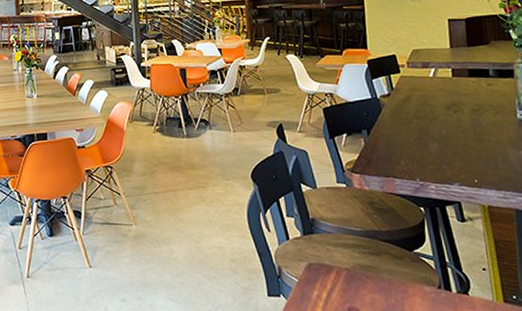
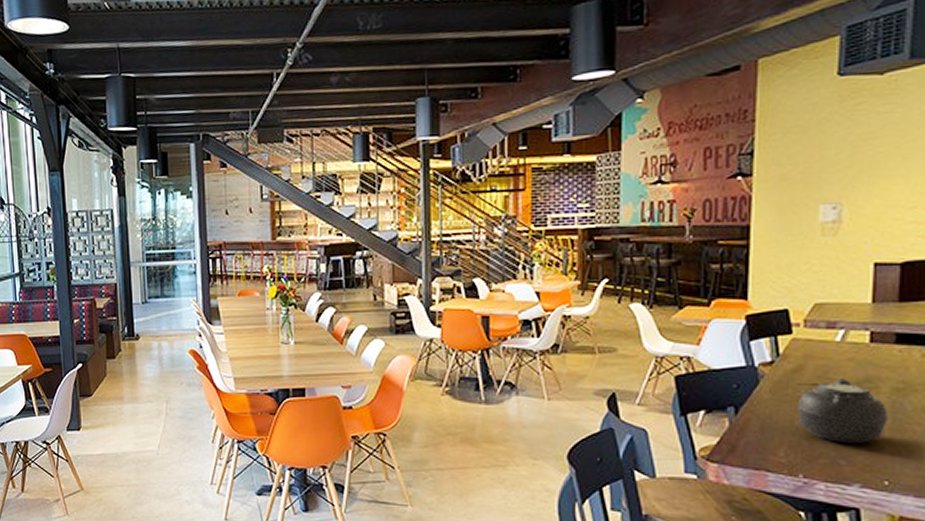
teapot: none [406,104,472,153] -> present [795,379,889,444]

